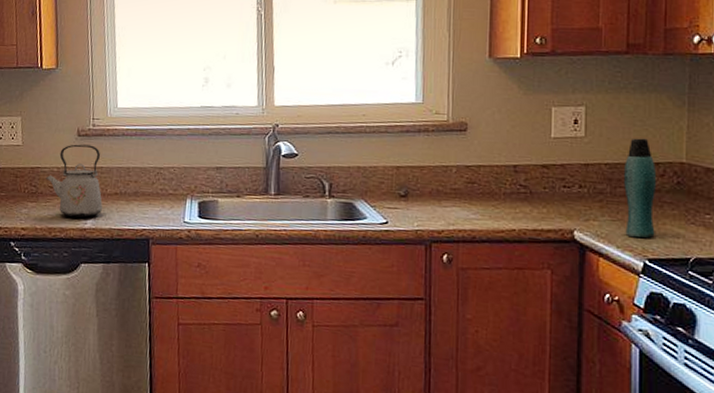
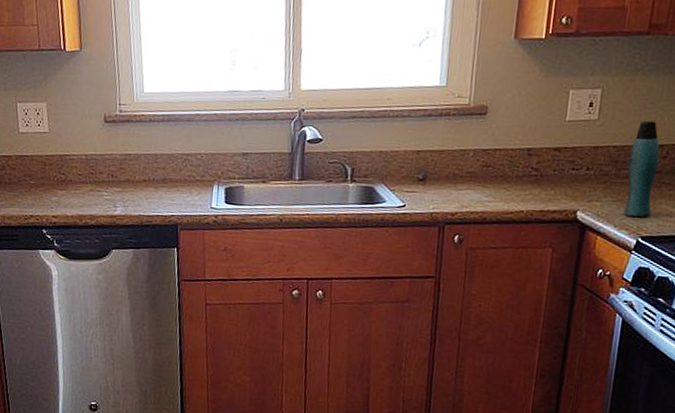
kettle: present [46,144,103,218] -> none [74,131,131,205]

